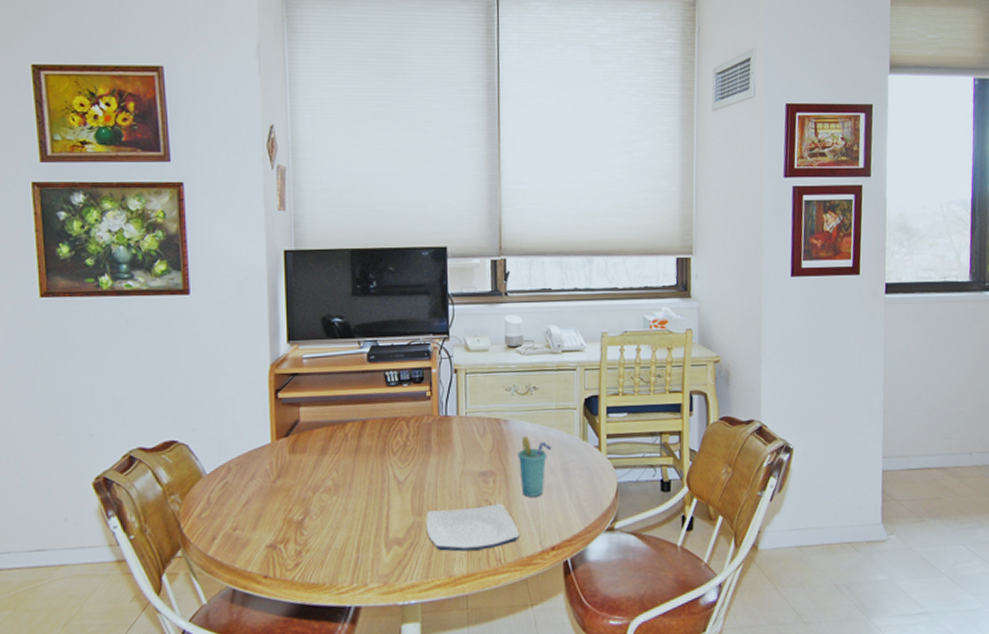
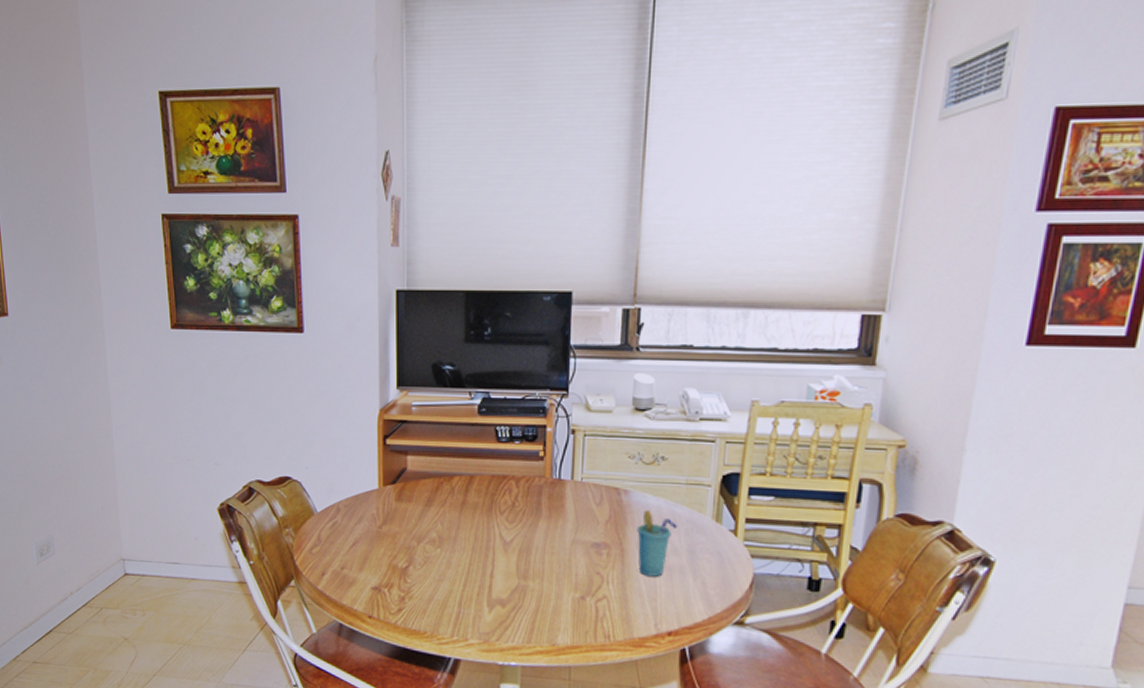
plate: present [426,503,520,552] -> none [531,576,633,624]

